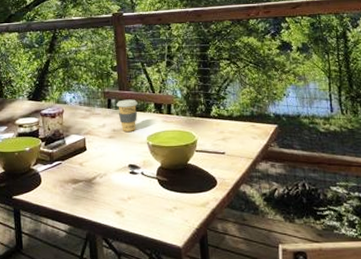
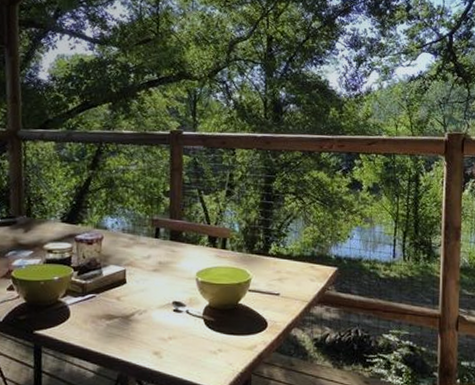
coffee cup: present [116,99,138,132] -> none [165,229,190,265]

